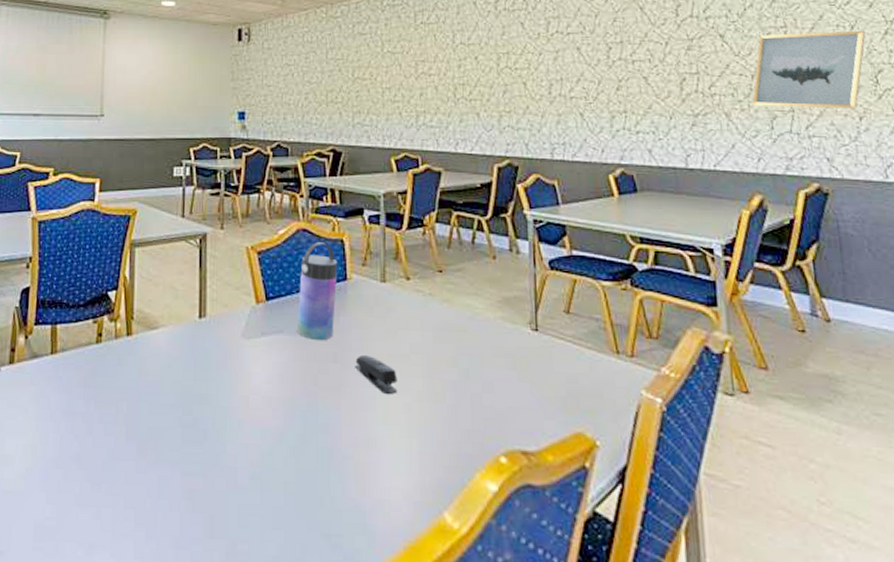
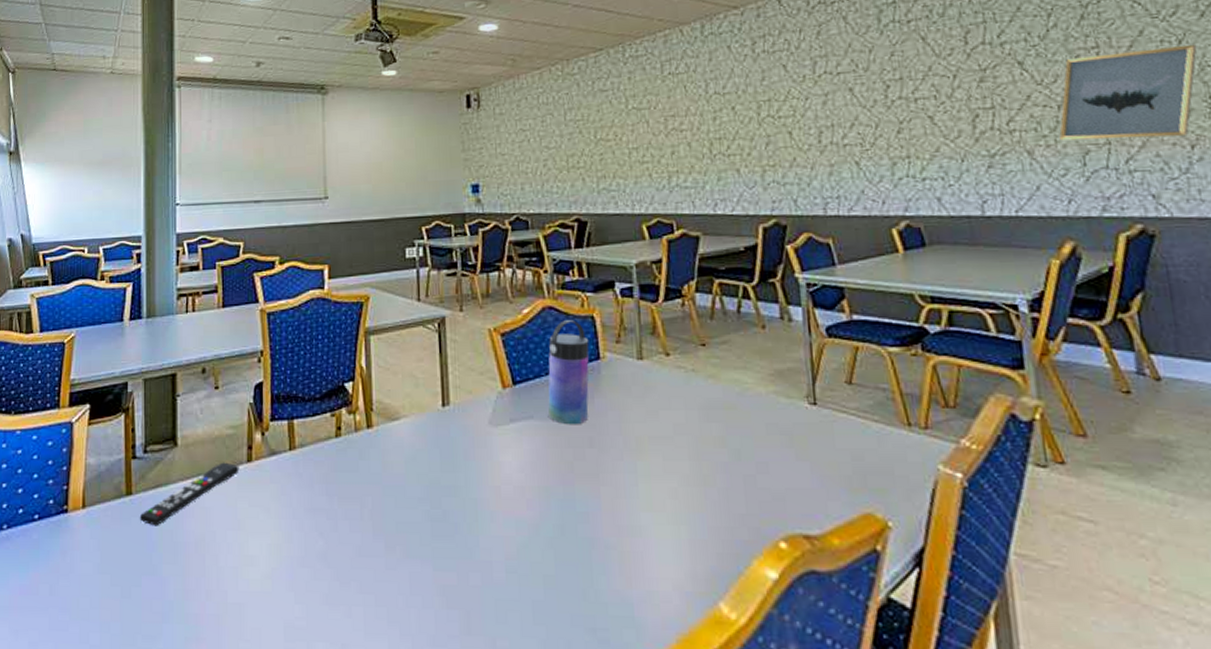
stapler: present [355,354,398,395] -> none [613,438,662,480]

